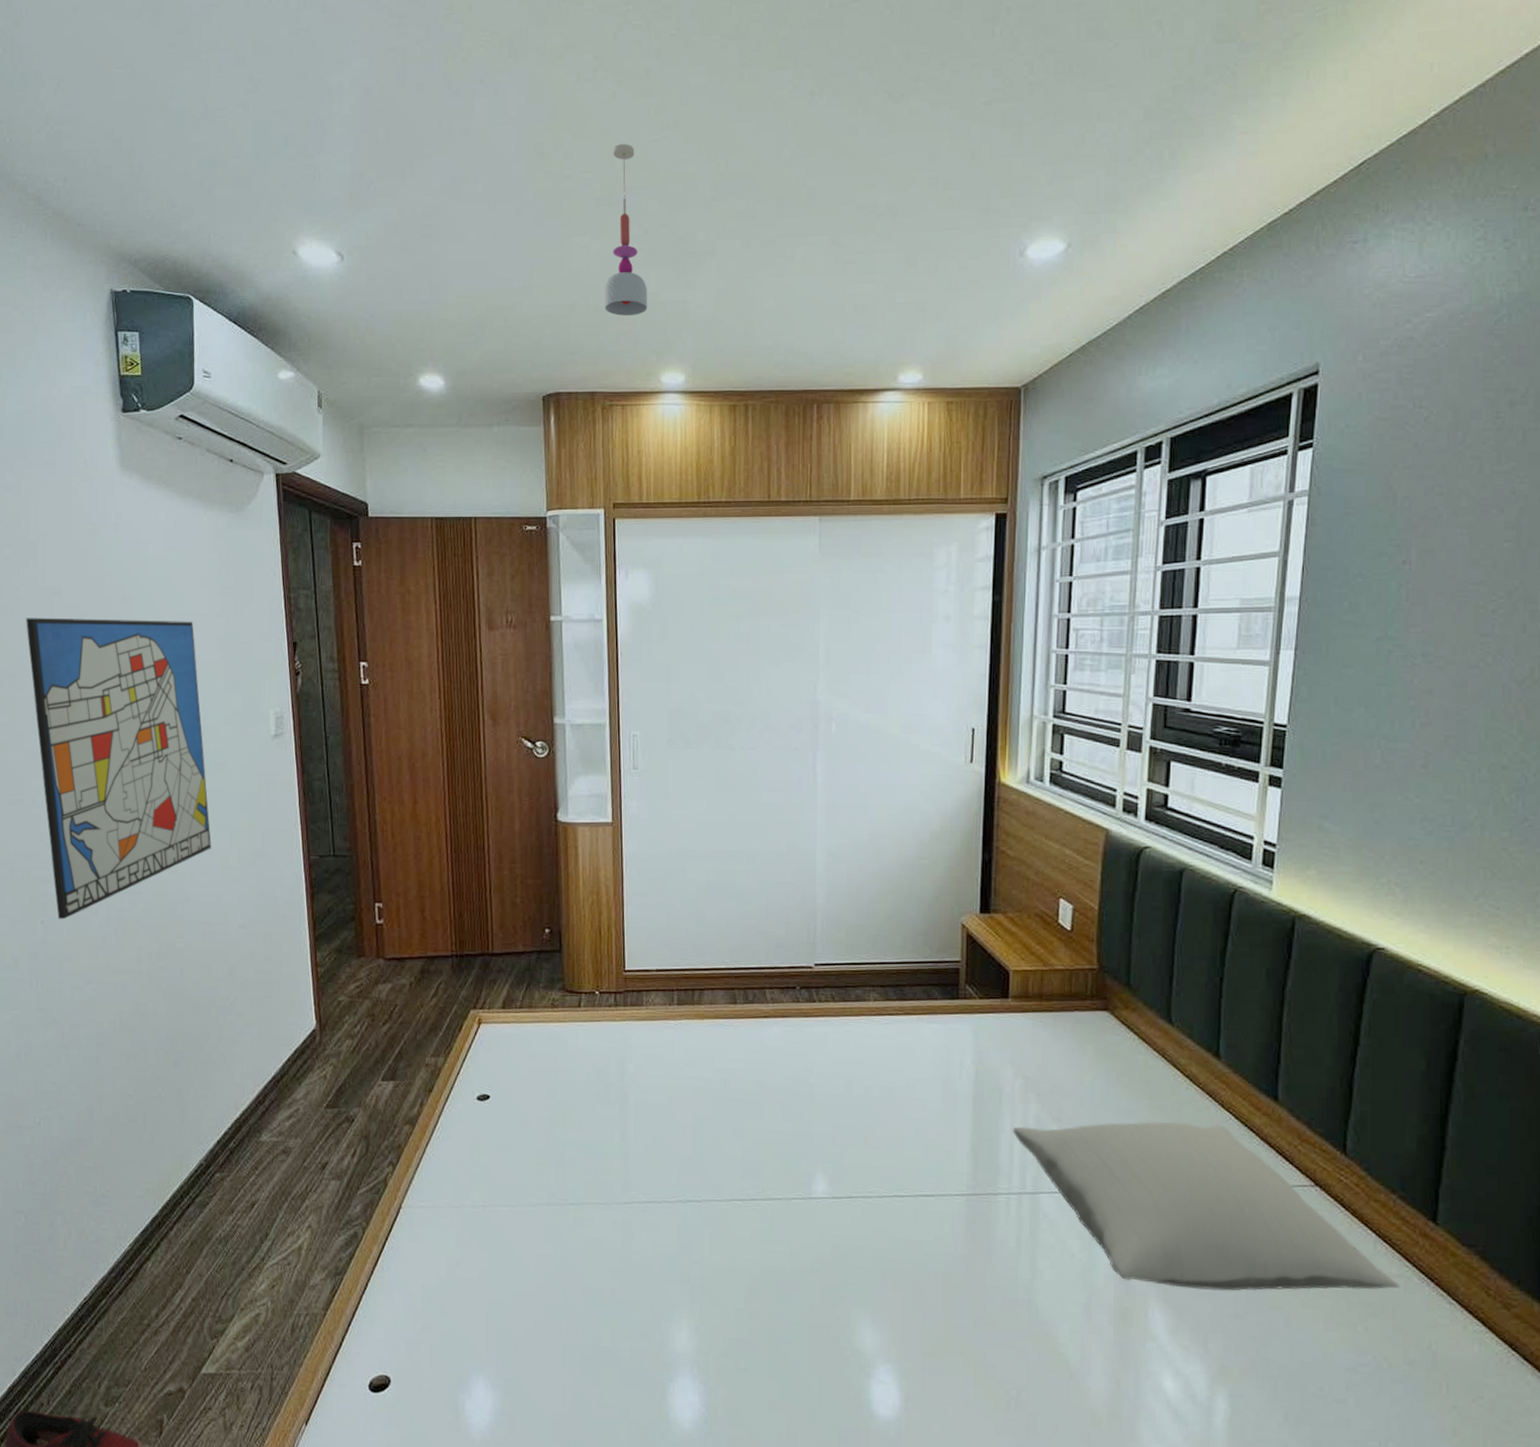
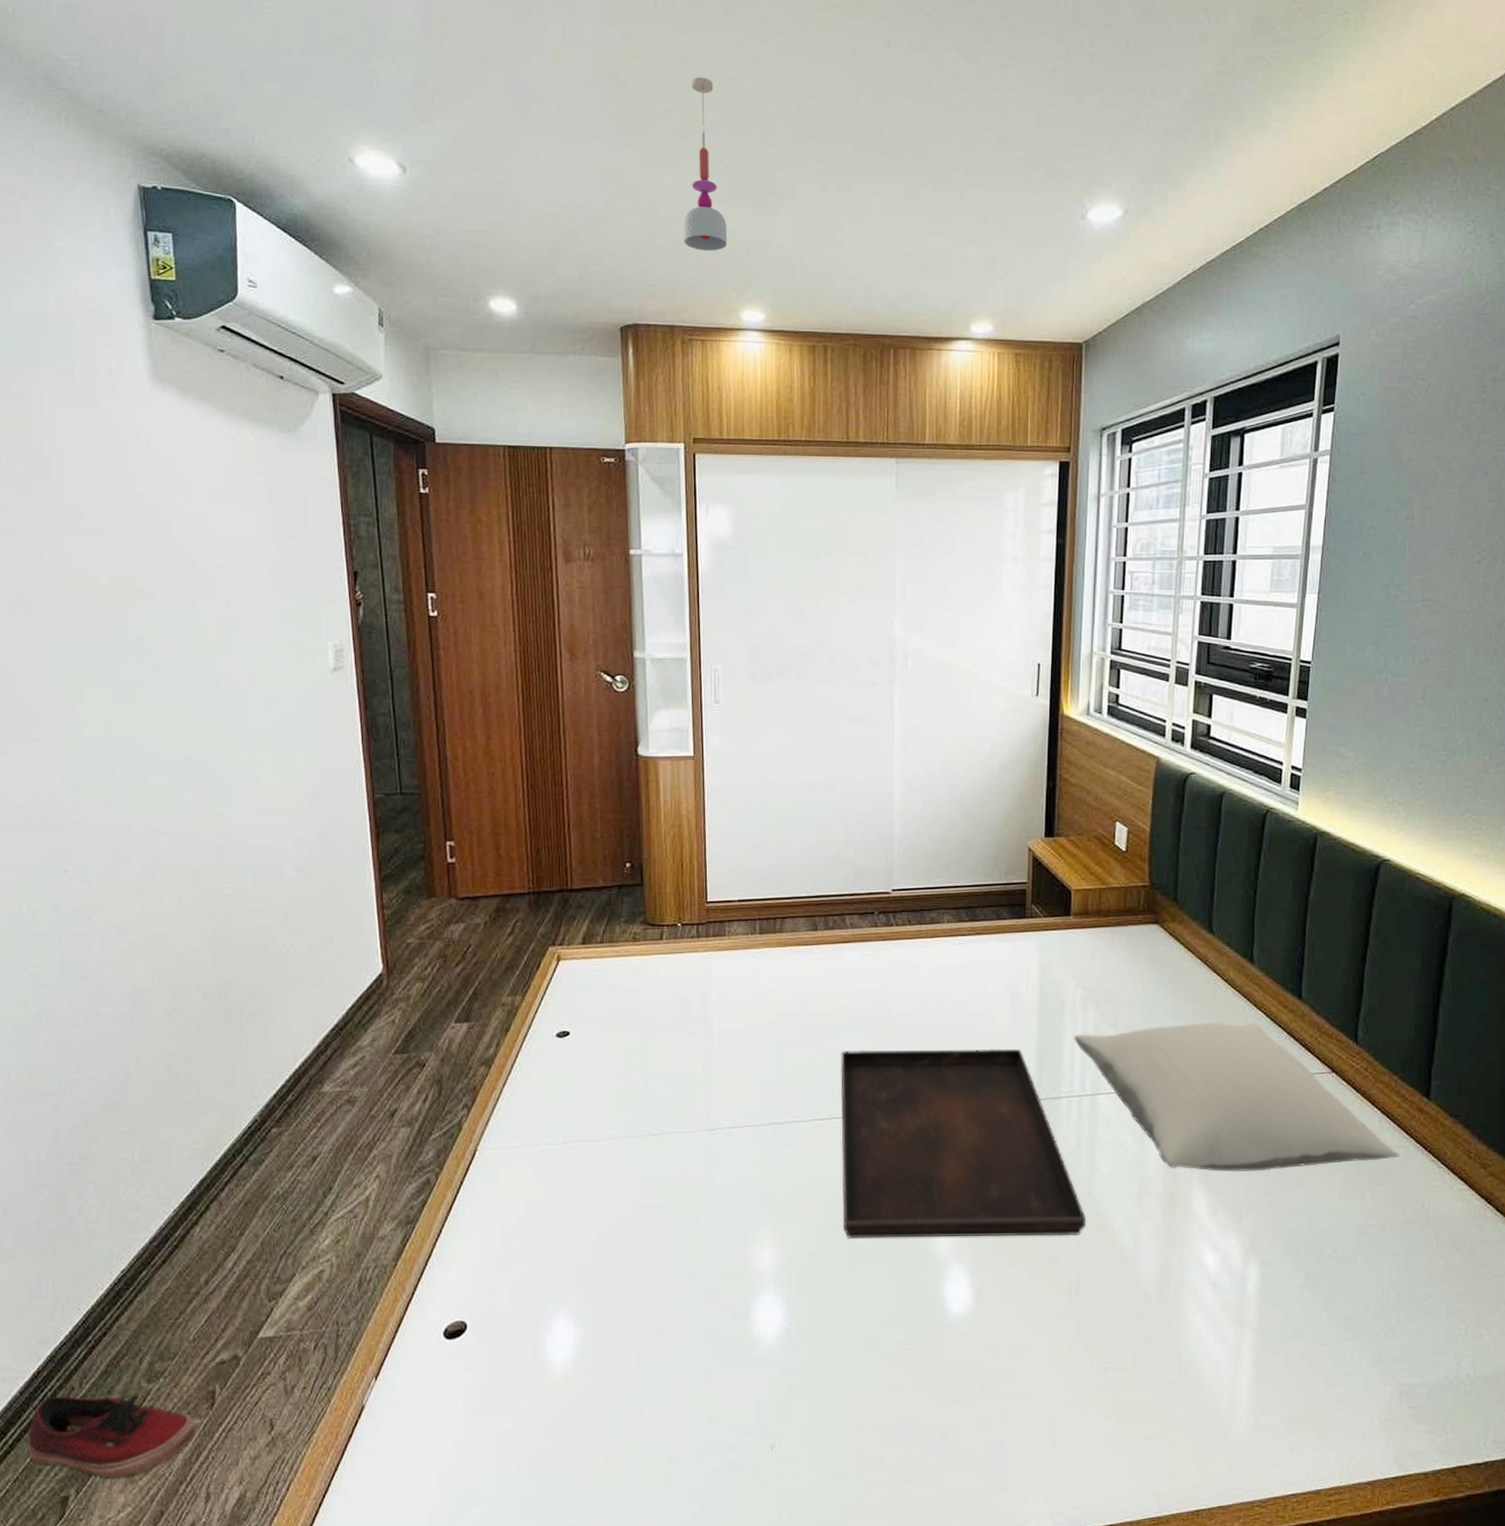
wall art: present [26,617,211,920] -> none [41,539,263,868]
serving tray: none [760,1130,1026,1345] -> present [840,1048,1086,1238]

